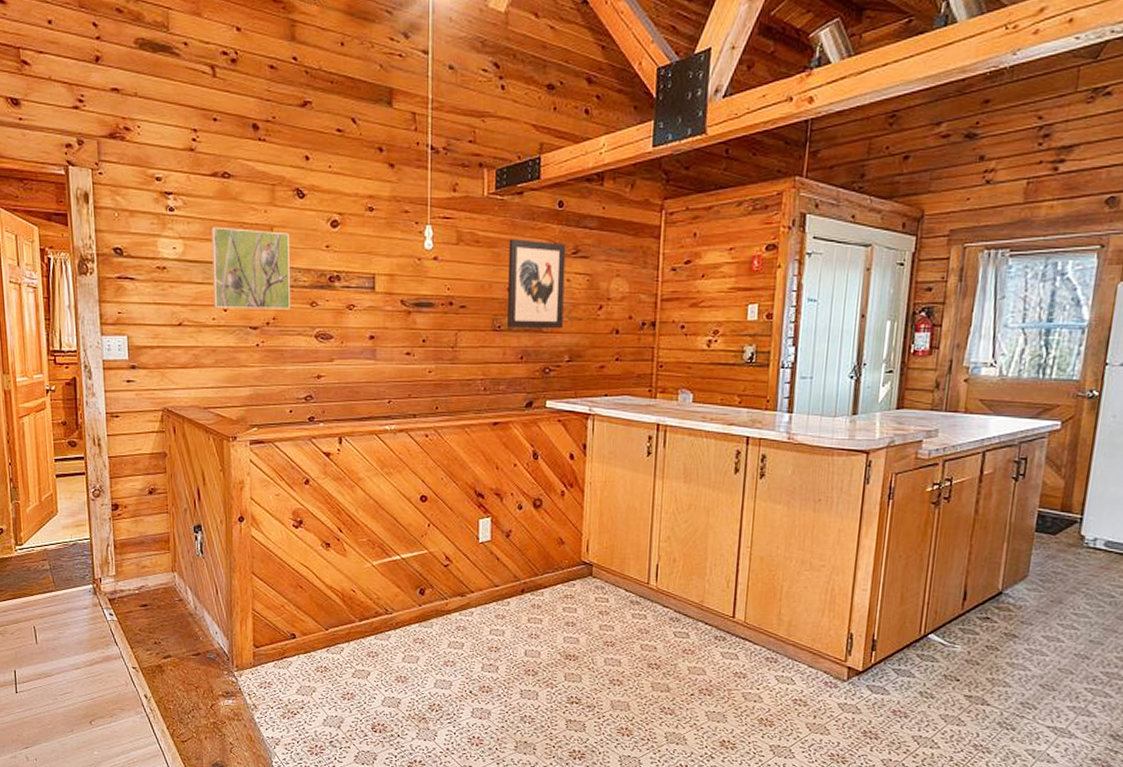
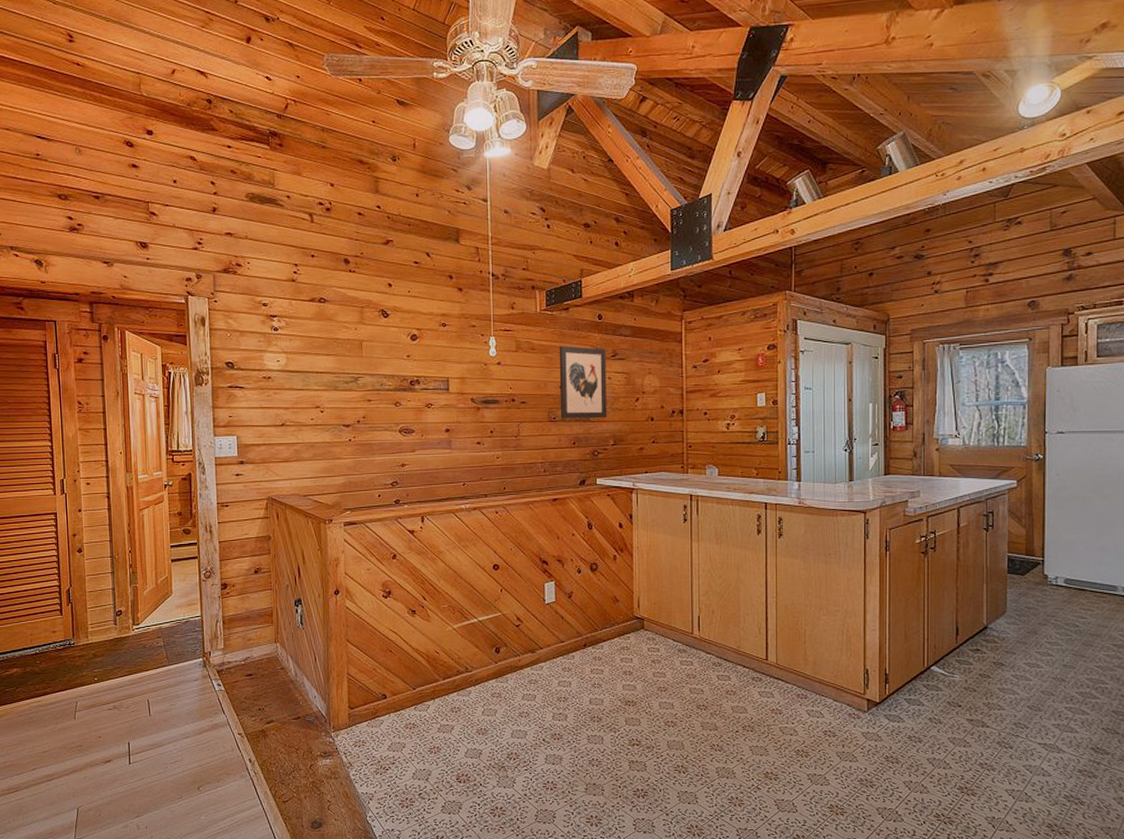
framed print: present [210,226,291,310] -> none [309,342,379,411]

